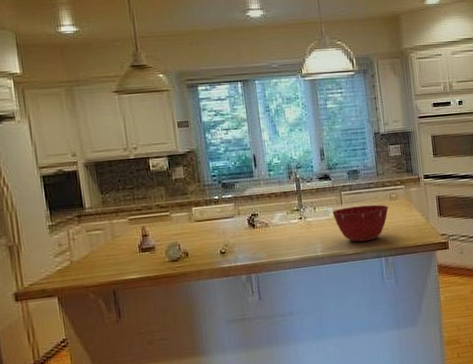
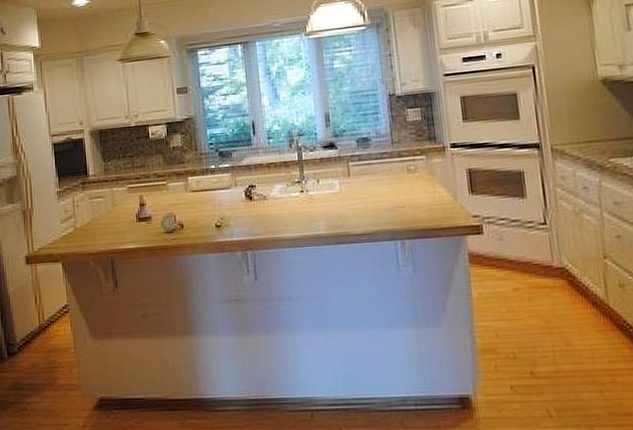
mixing bowl: present [332,204,389,242] -> none [338,178,406,221]

